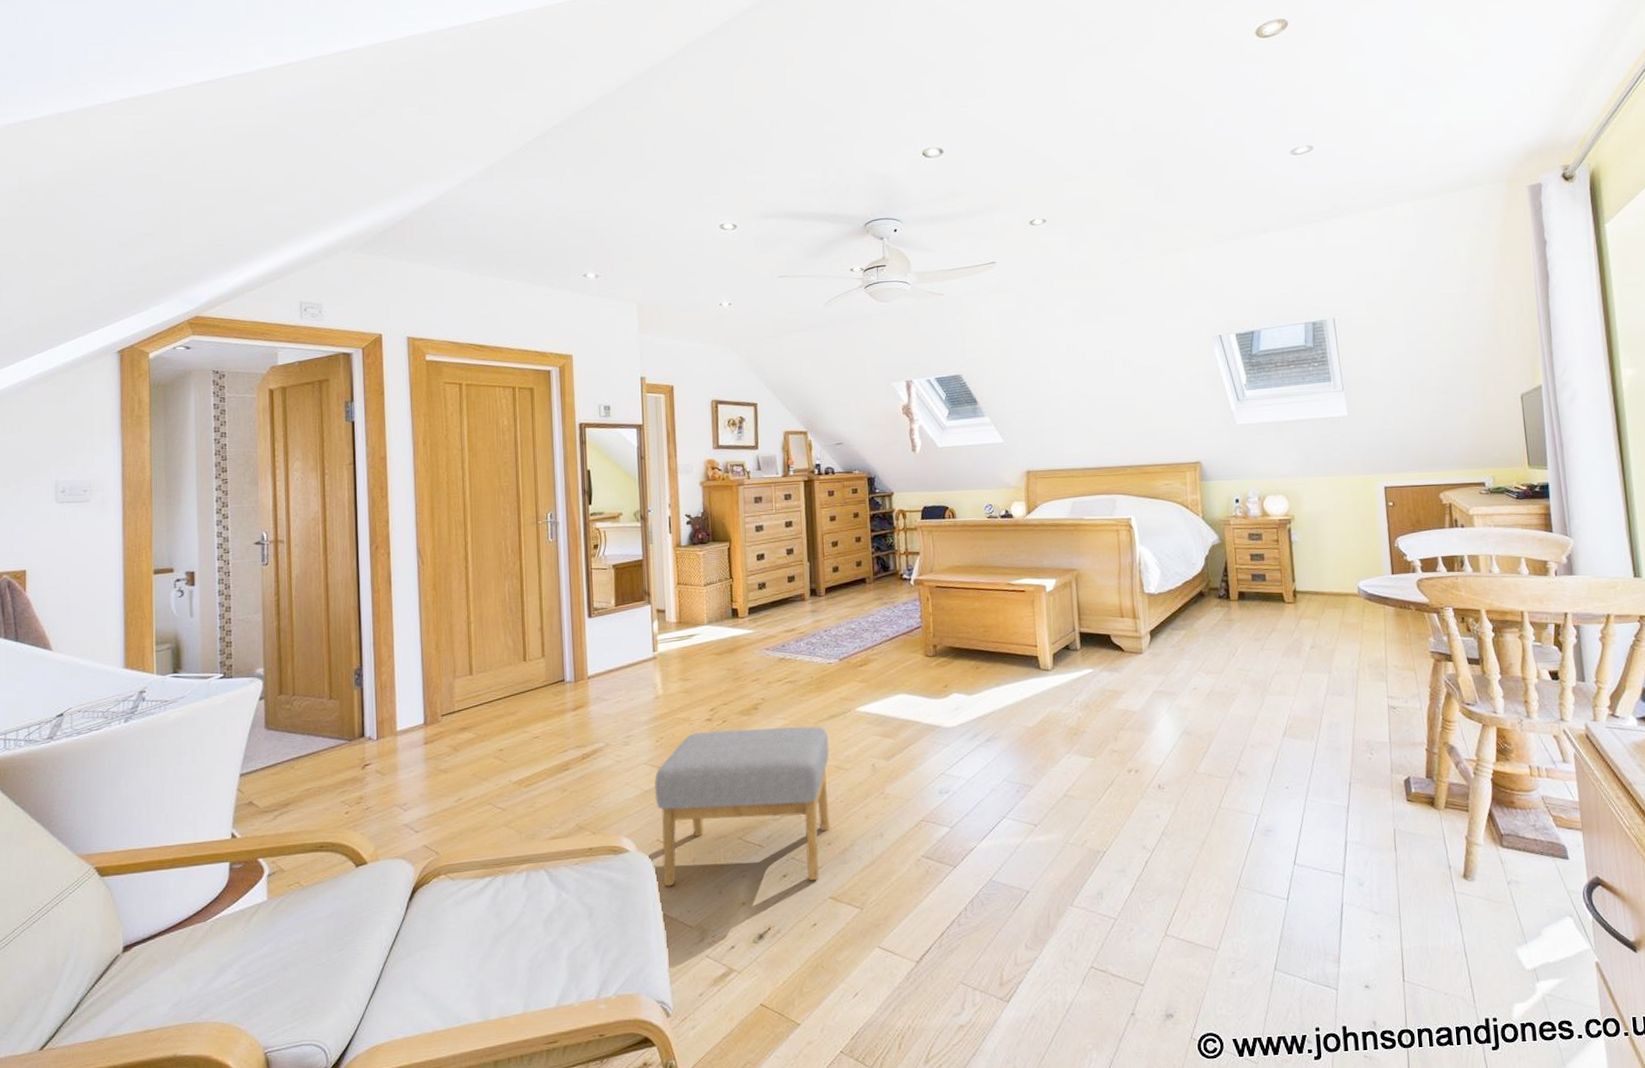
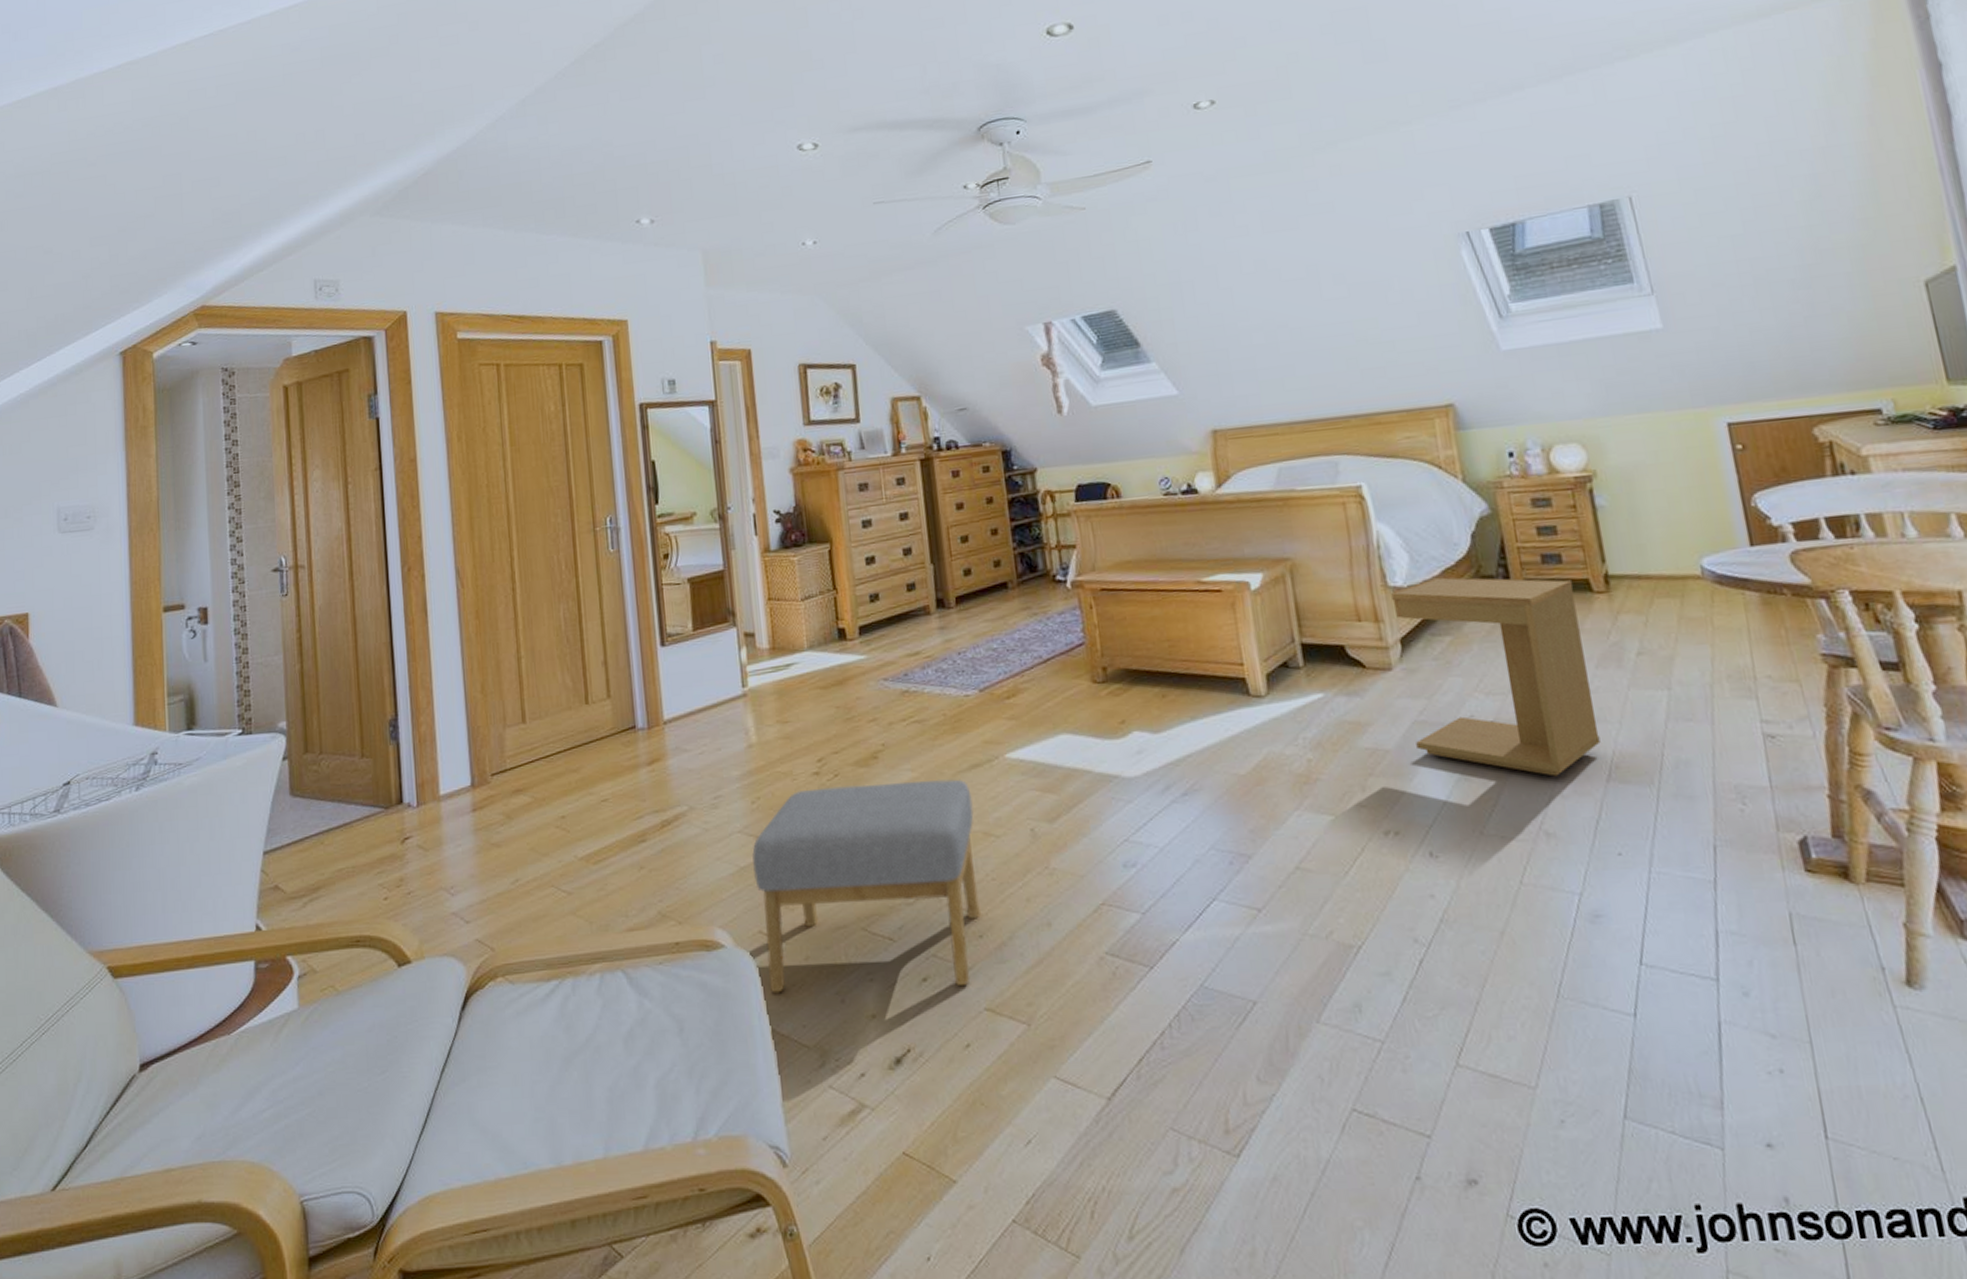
side table: none [1146,587,1281,733] -> present [1391,577,1601,776]

